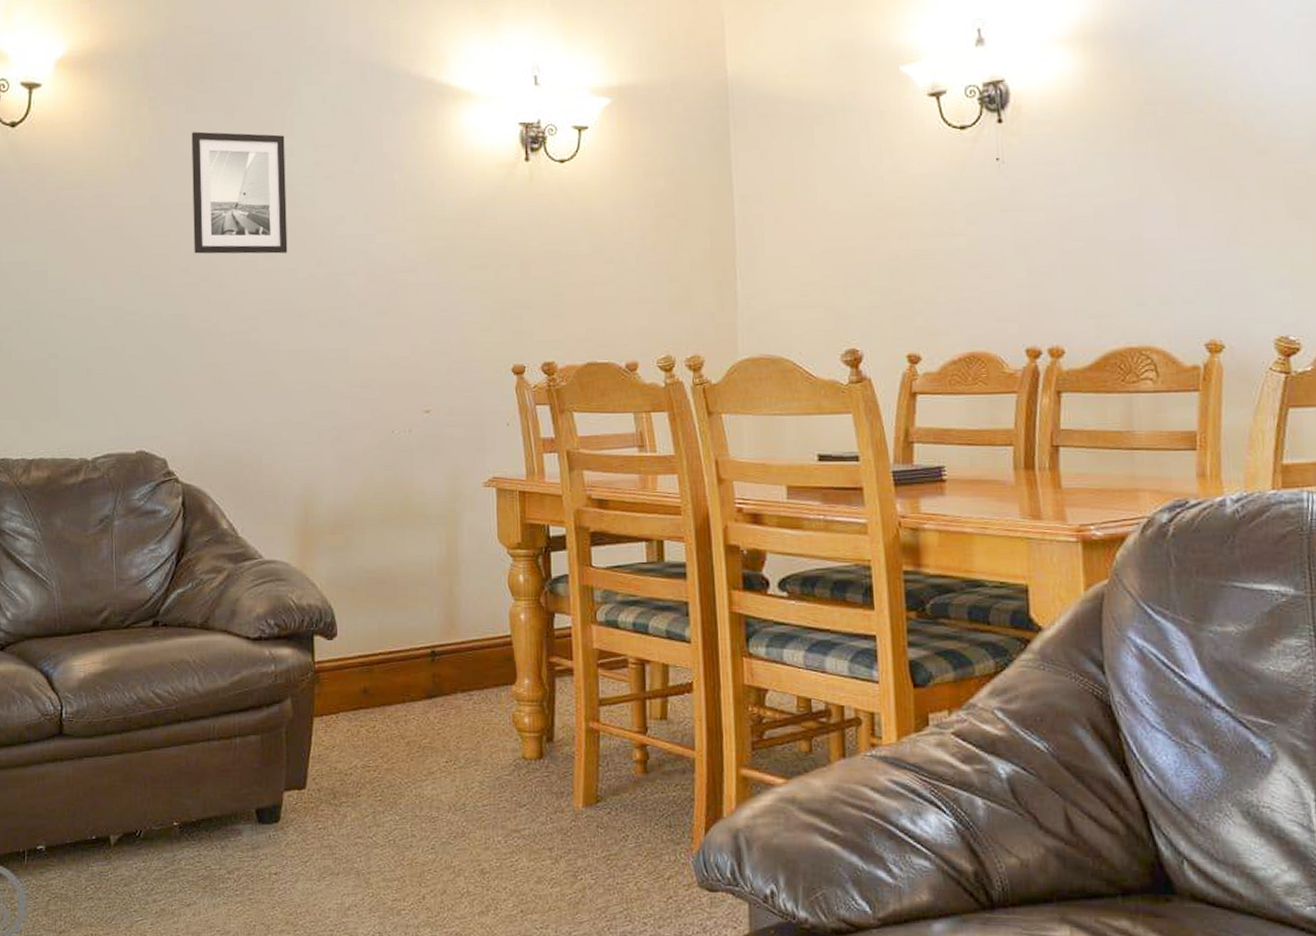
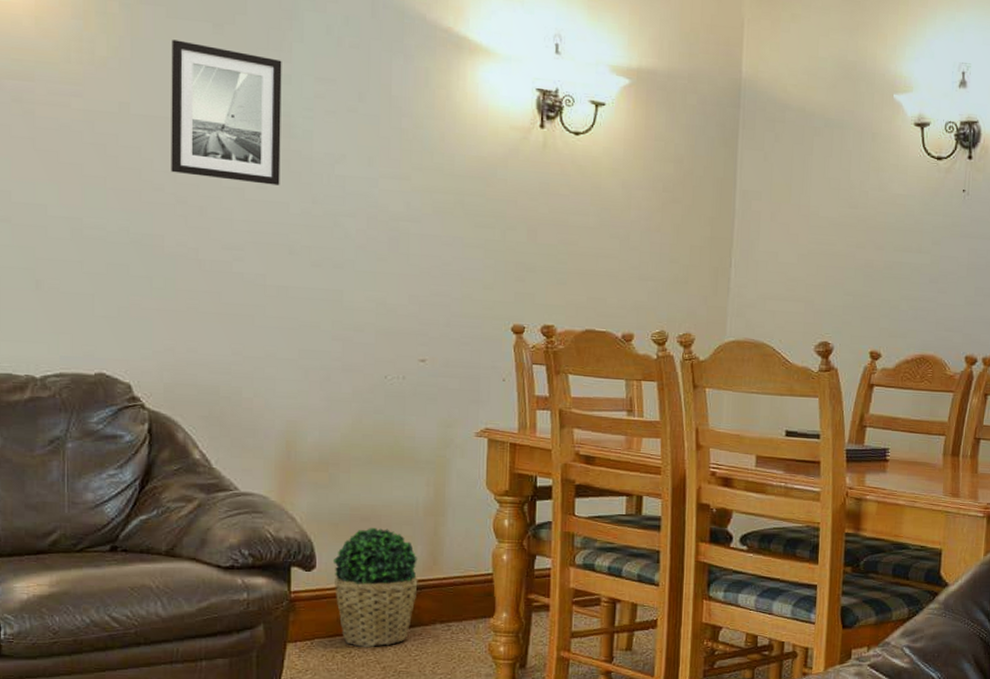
potted plant: none [352,591,437,721] -> present [332,528,418,648]

